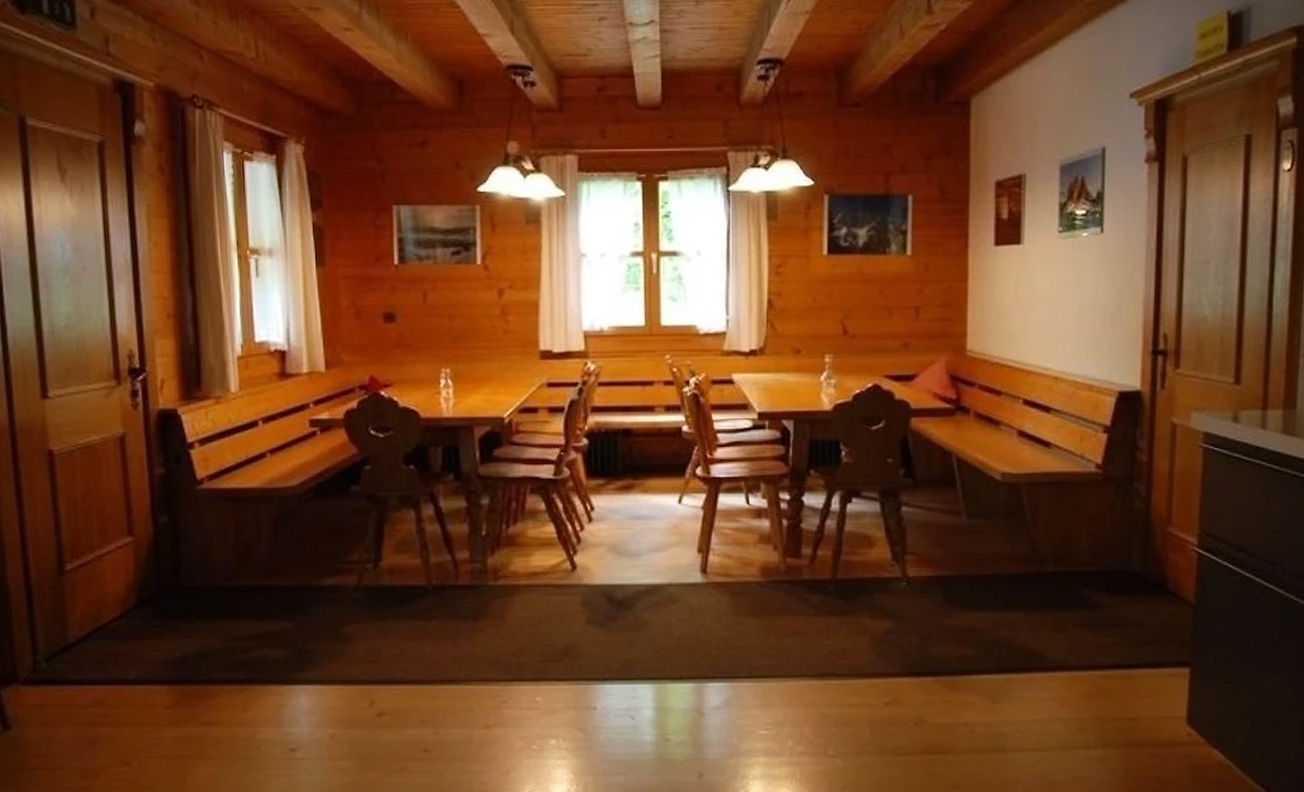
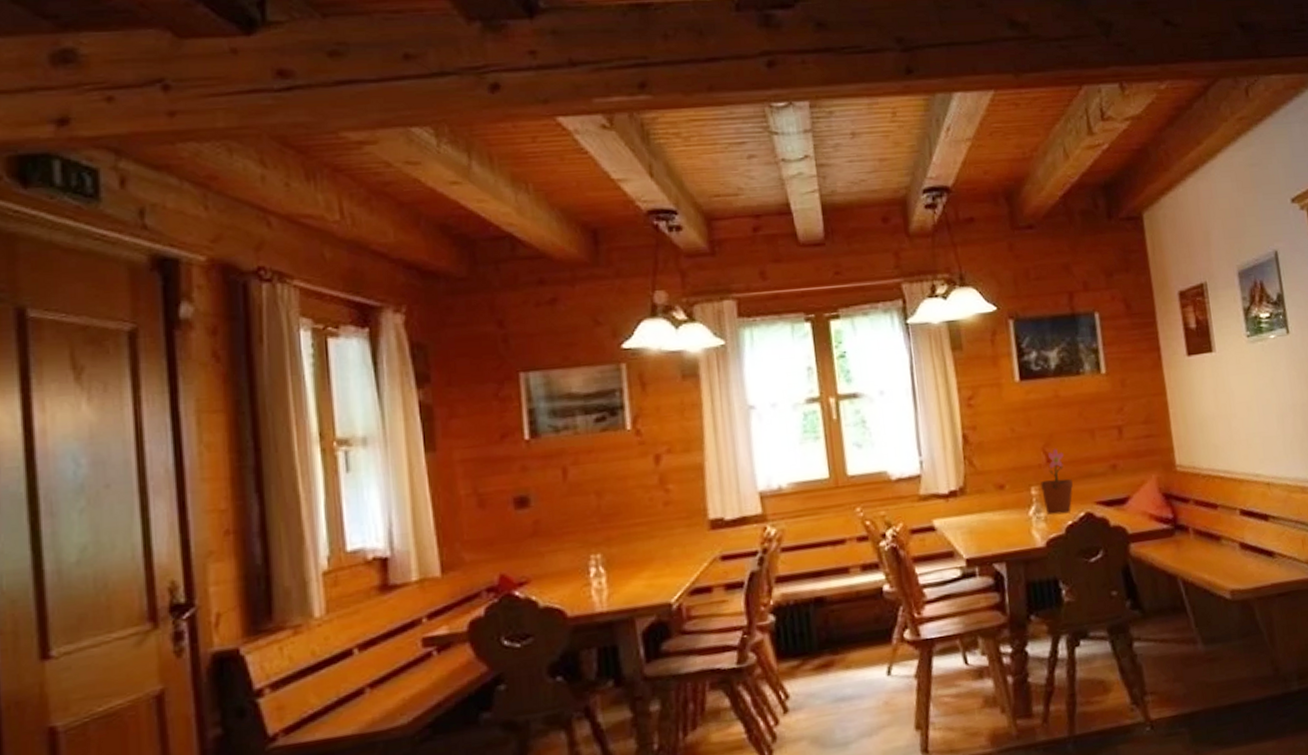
flowerpot: none [835,322,865,383] -> present [1041,449,1073,515]

